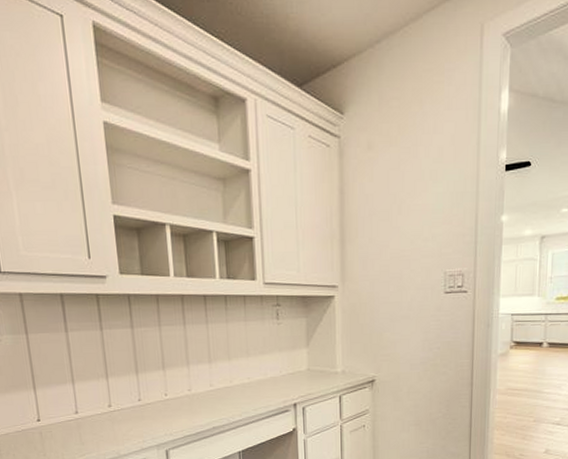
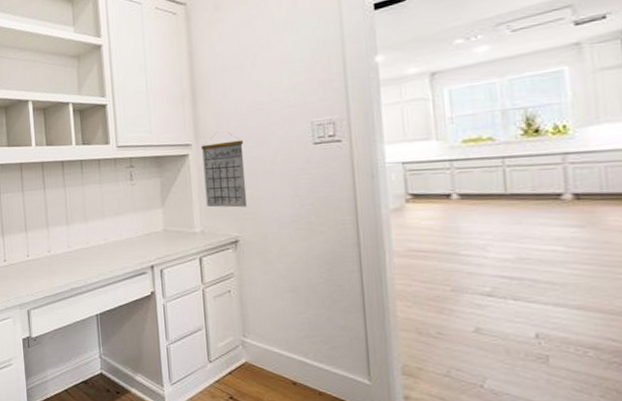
calendar: none [346,275,385,350] -> present [200,131,248,208]

